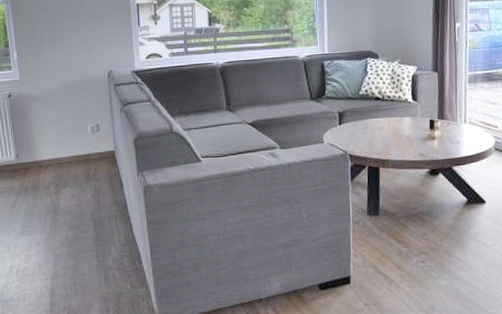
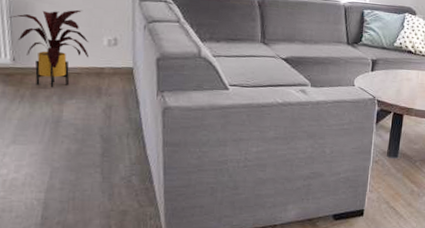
house plant: none [11,102,77,179] -> present [9,9,90,88]

